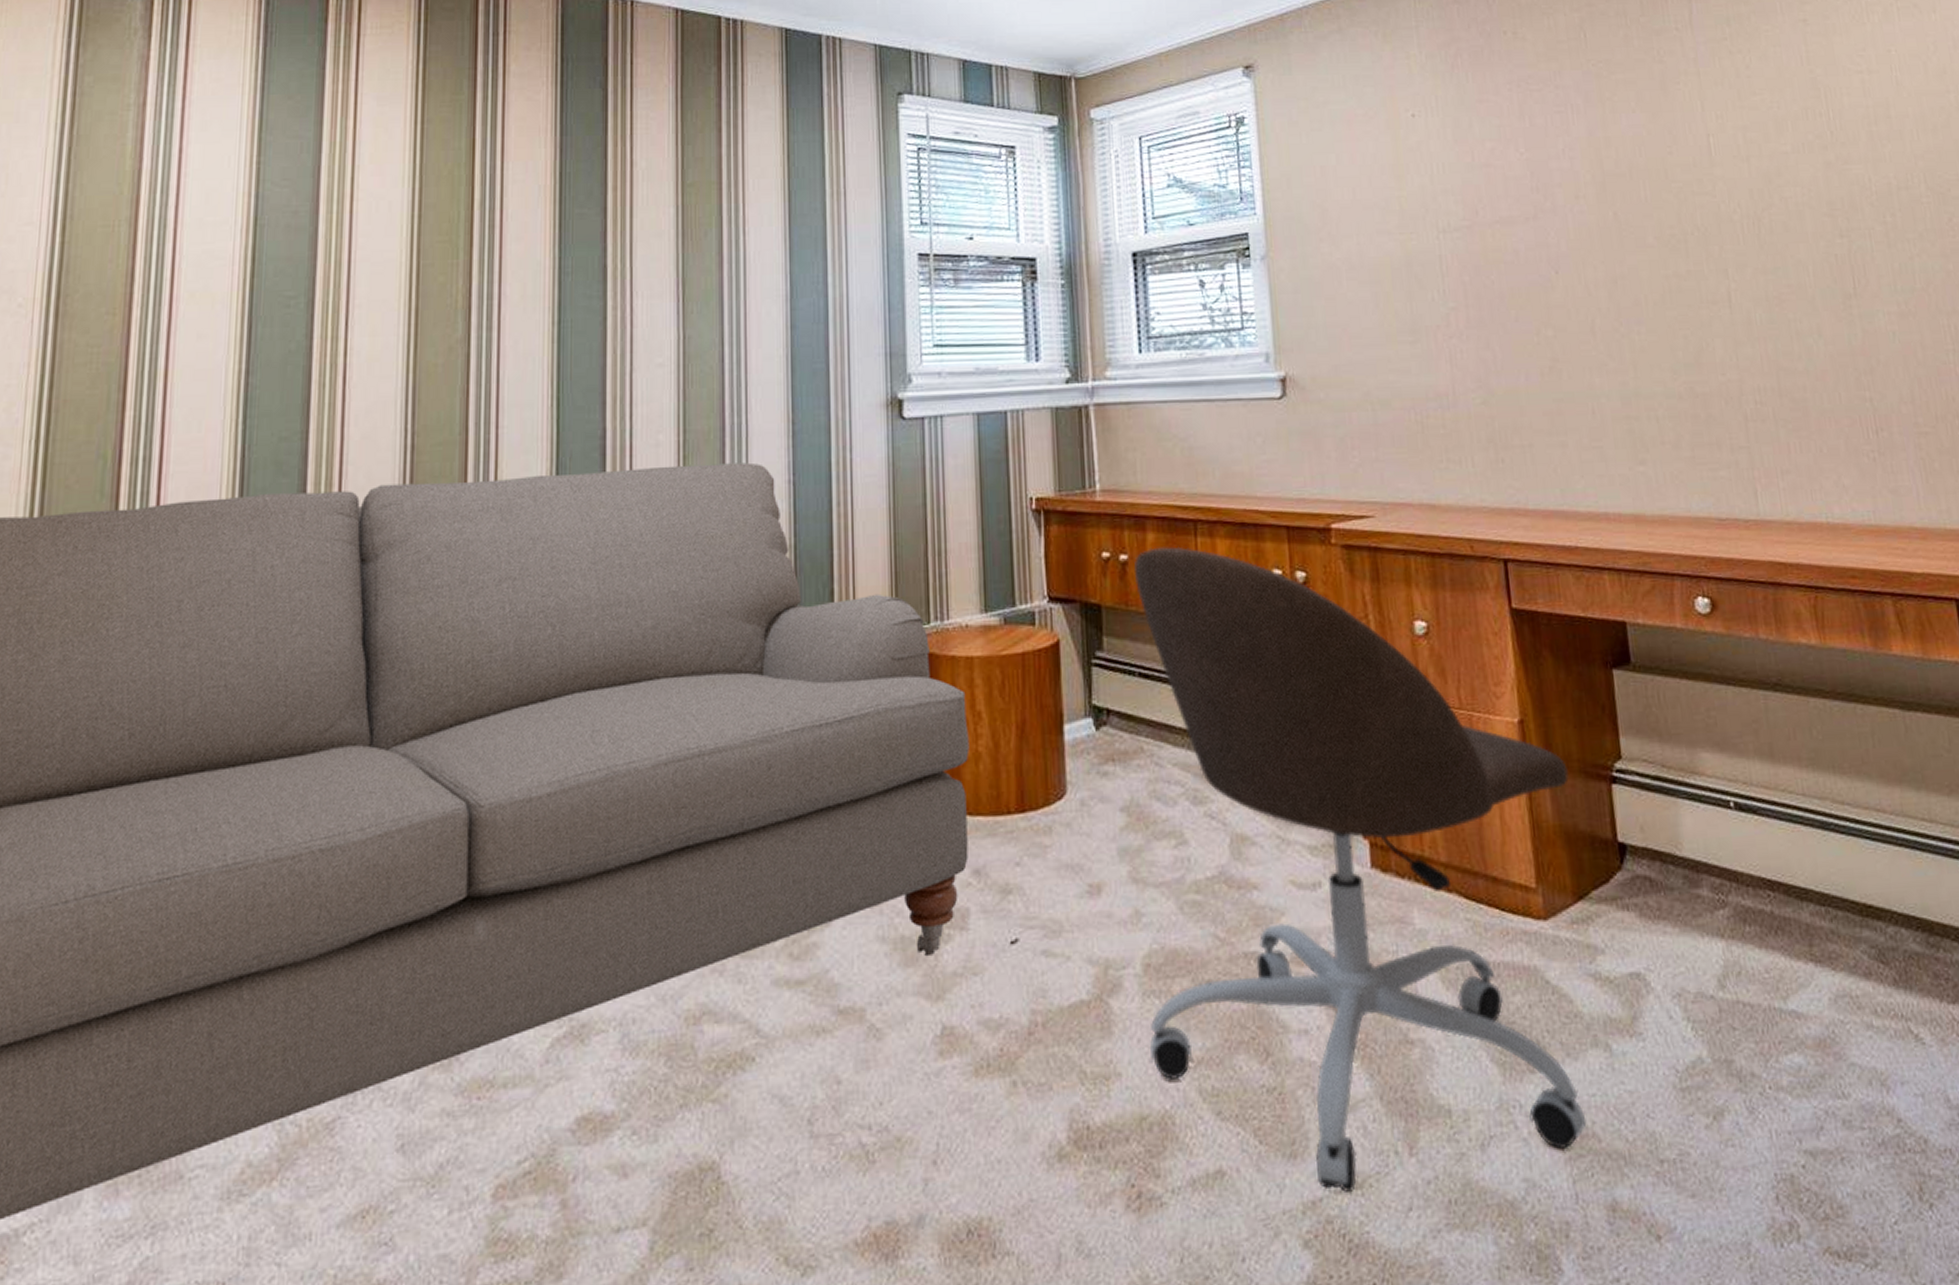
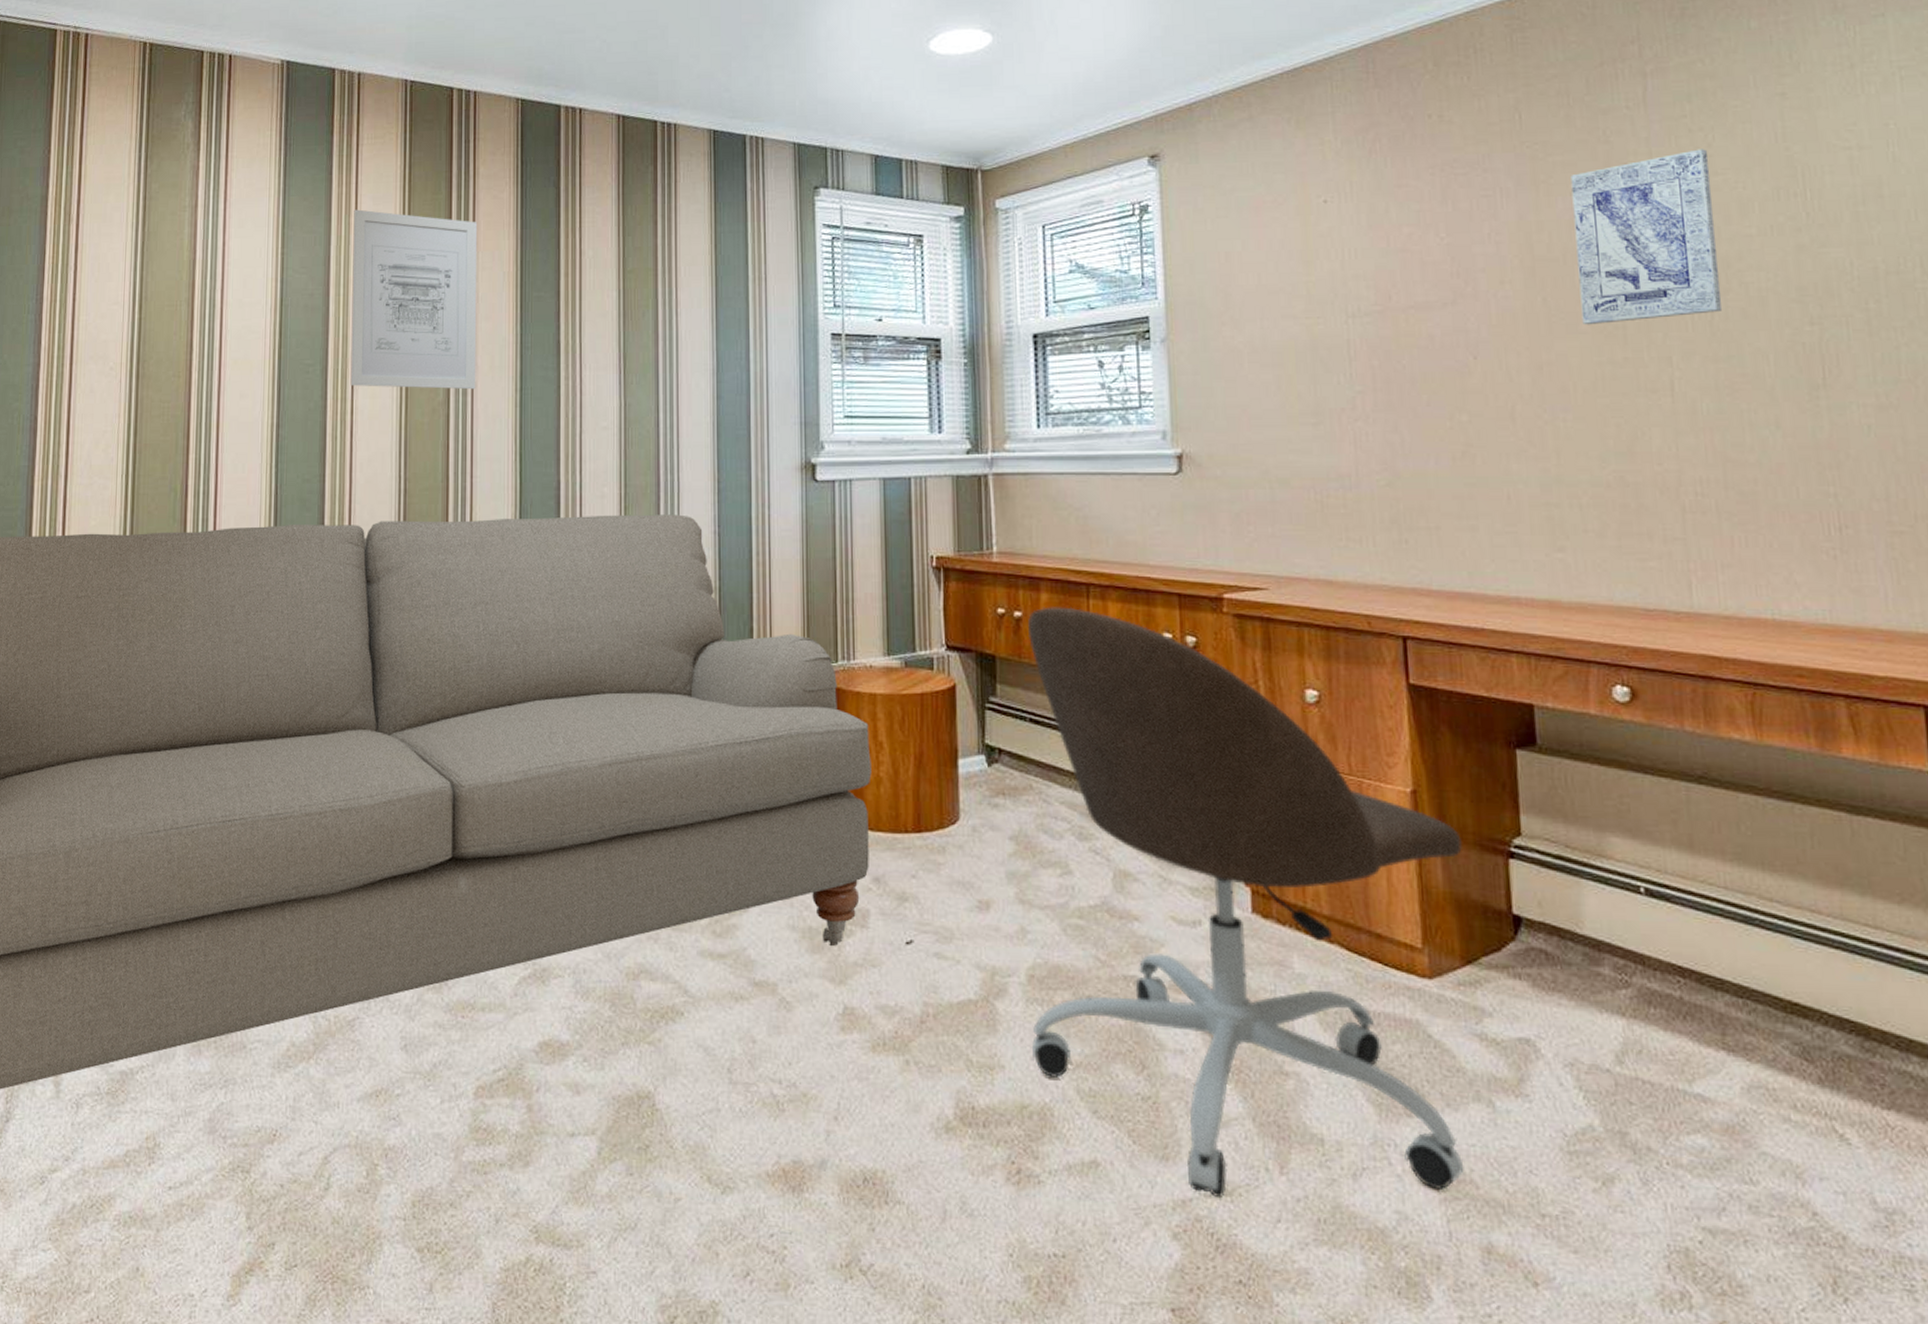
wall art: none [344,111,508,324] -> present [350,209,478,390]
wall art: none [1631,70,1768,239] -> present [1570,149,1723,325]

